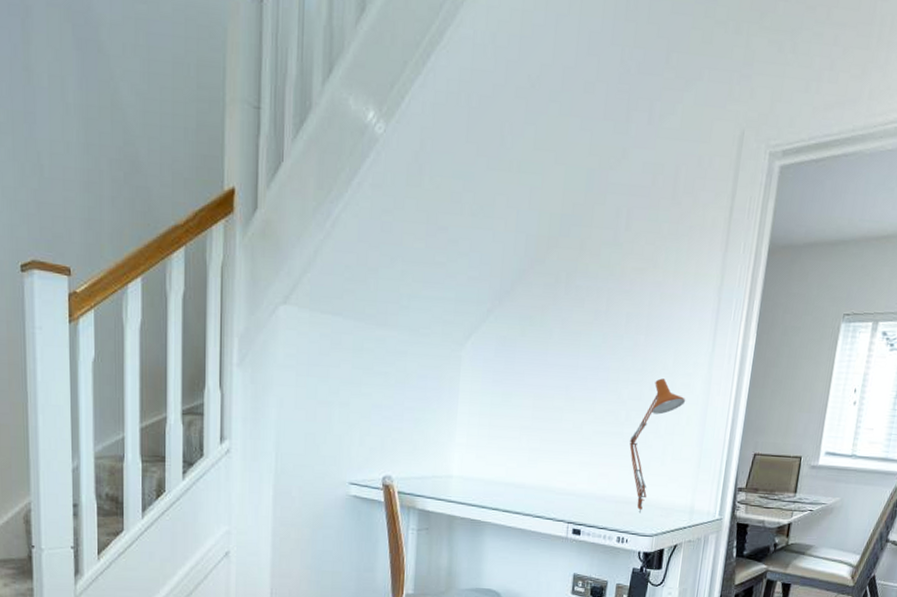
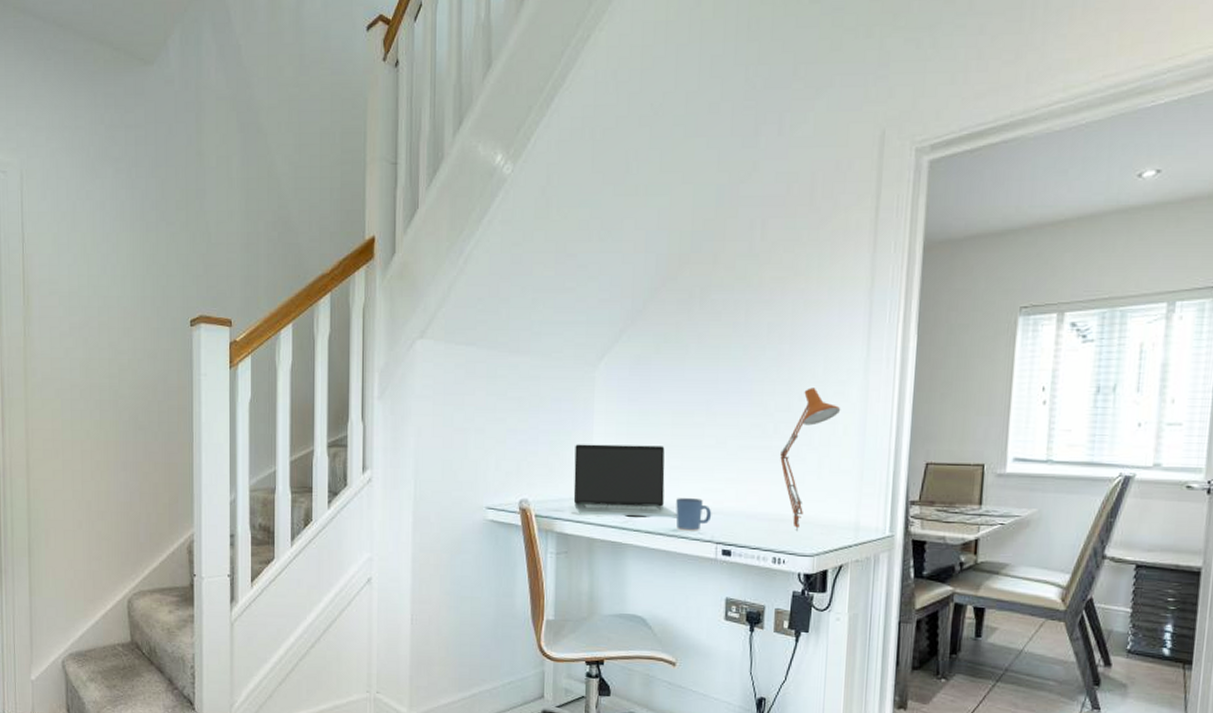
laptop: none [436,422,534,497] -> present [573,444,677,517]
mug: none [532,479,566,511] -> present [675,498,712,531]

